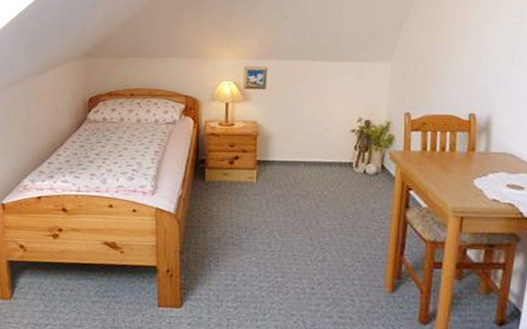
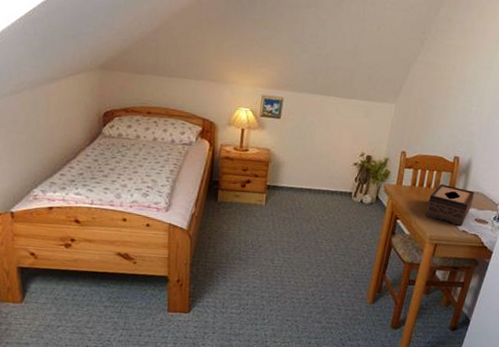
tissue box: none [444,146,501,194] -> present [425,183,475,226]

